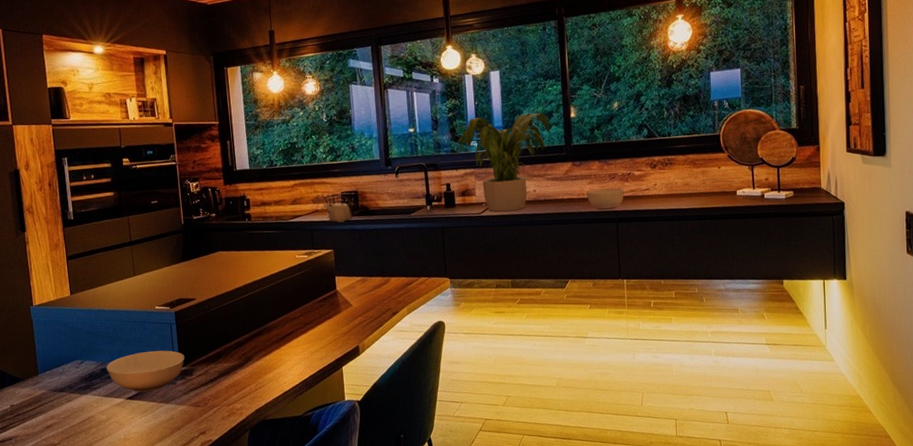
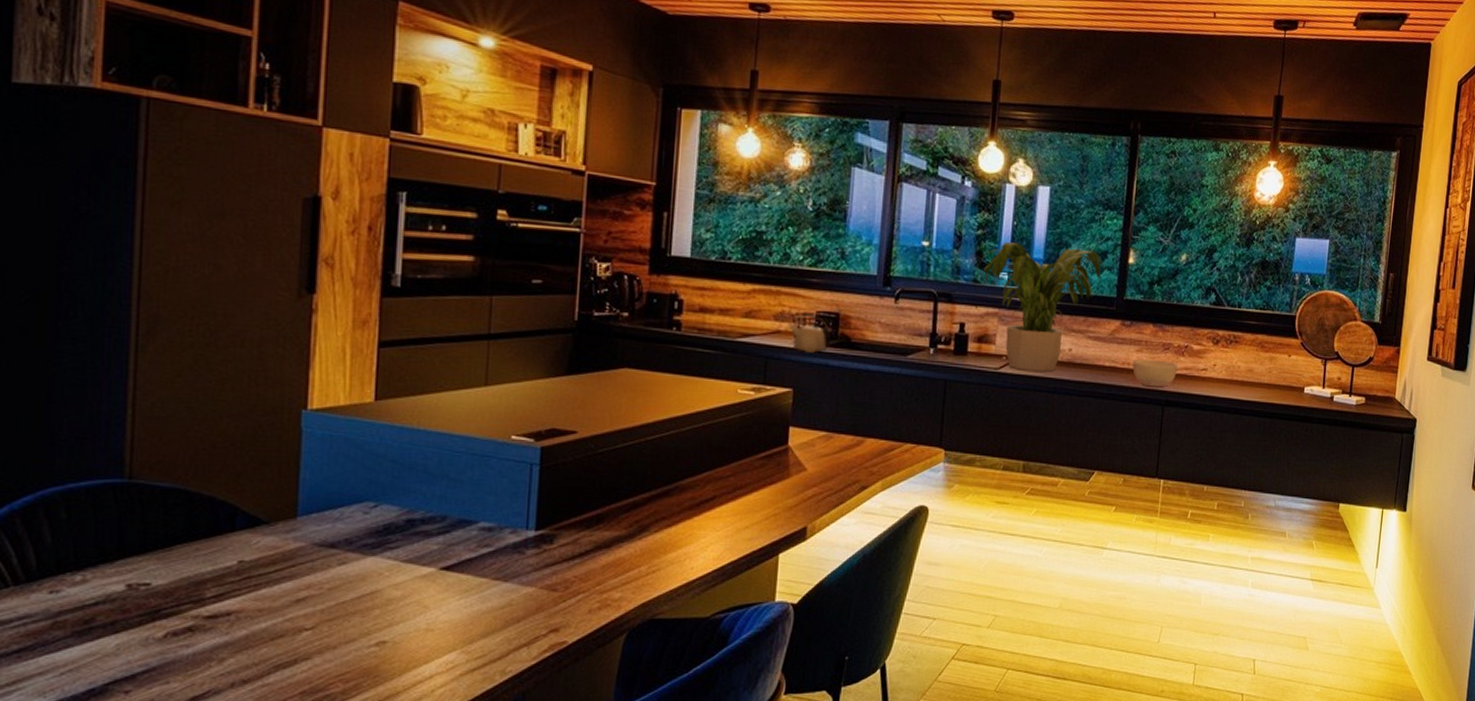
bowl: present [106,350,185,393] -> none [415,501,546,561]

